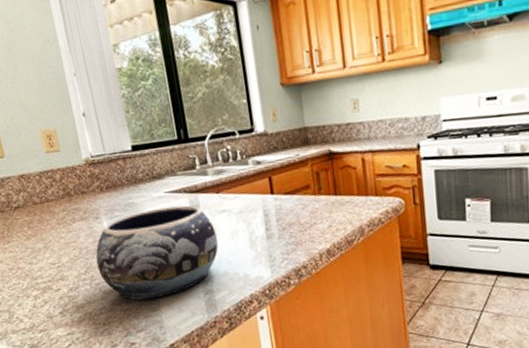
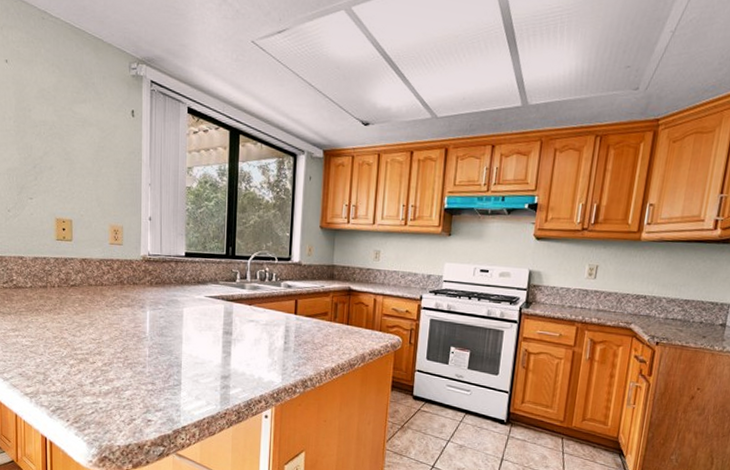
decorative bowl: present [95,205,218,301] -> none [133,308,242,385]

